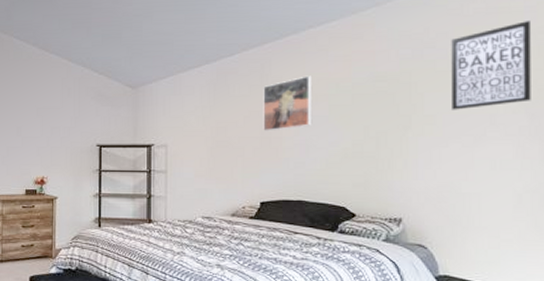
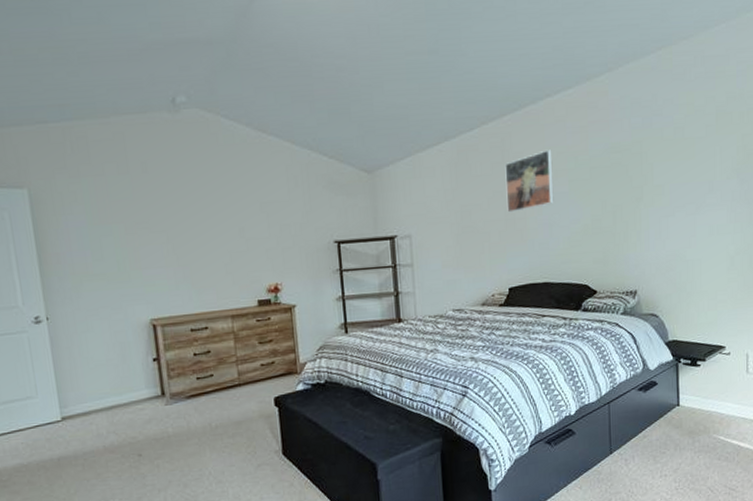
wall art: present [451,21,531,110] -> none [676,85,742,179]

